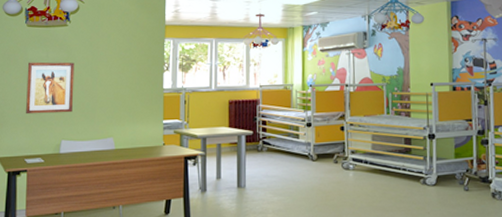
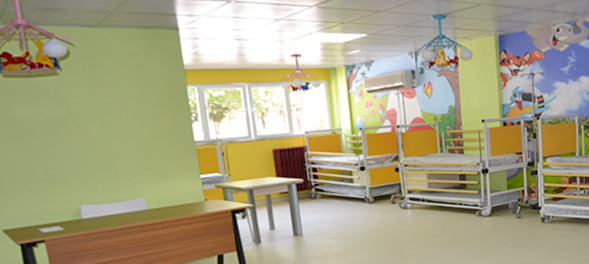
wall art: present [26,62,74,115] -> none [15,117,88,180]

